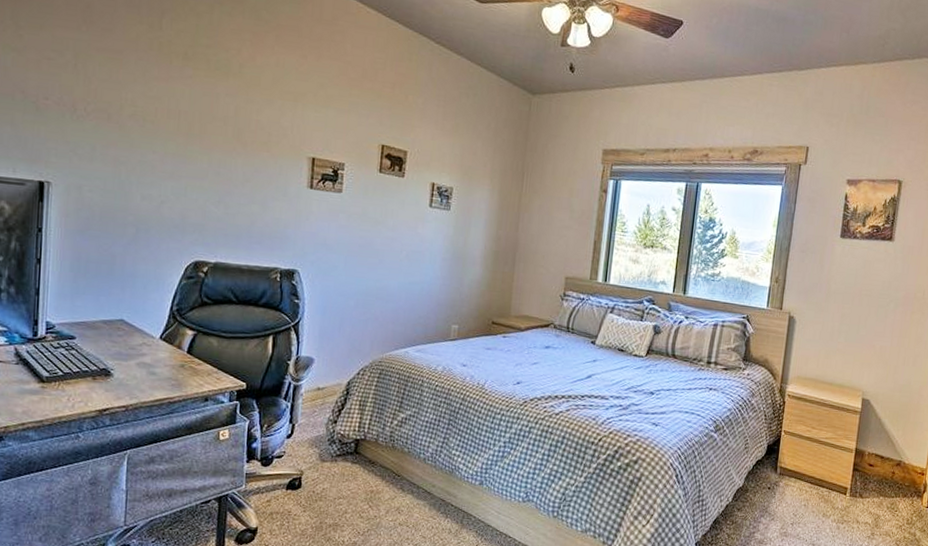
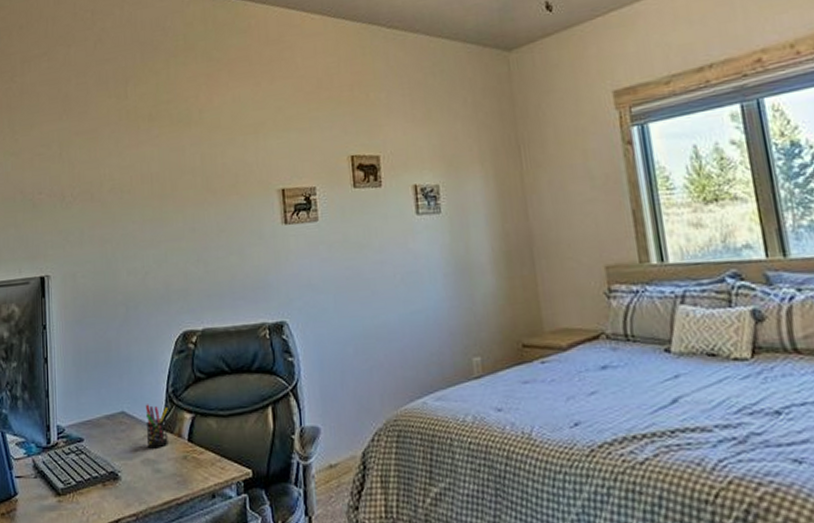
pen holder: none [144,316,170,355] -> present [146,404,168,449]

